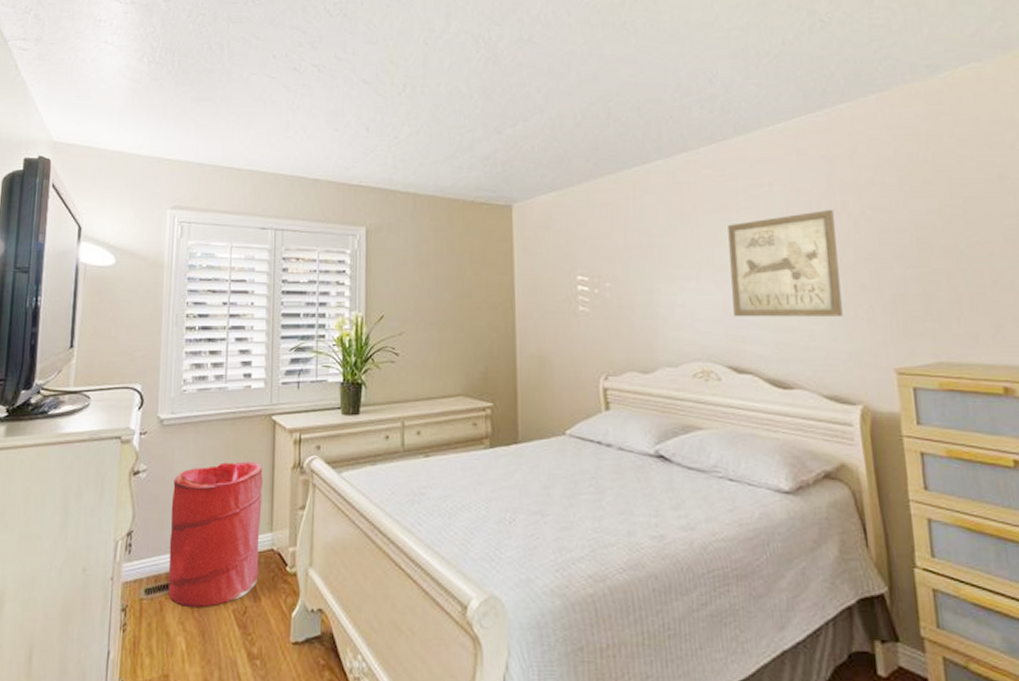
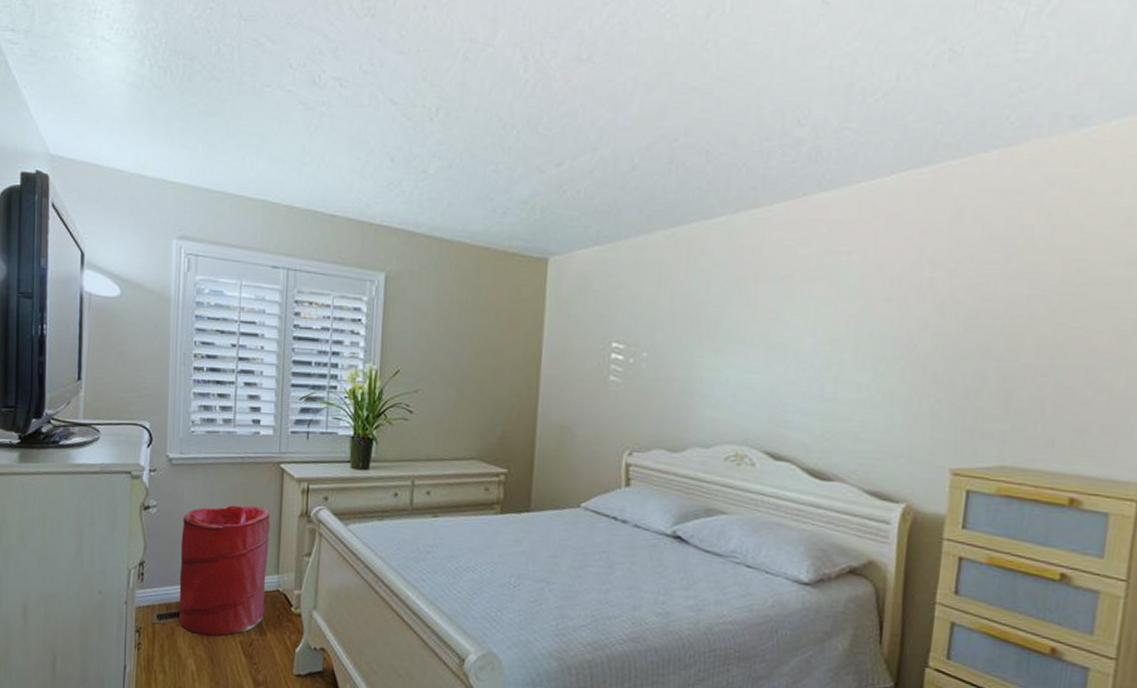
wall art: present [728,210,843,317] -> none [781,287,917,408]

